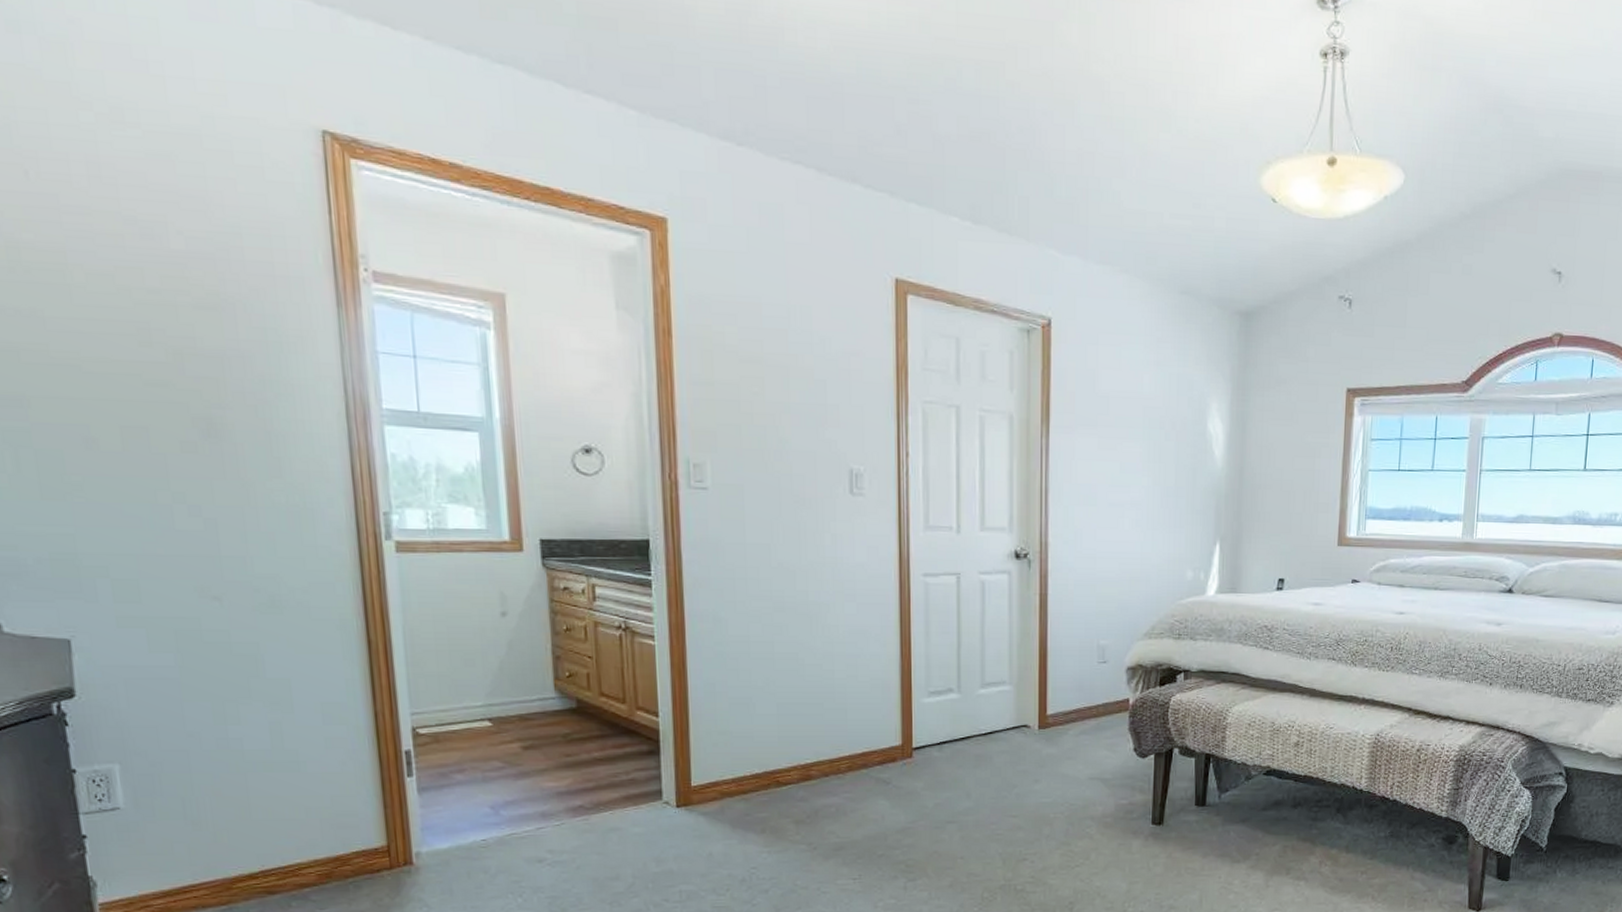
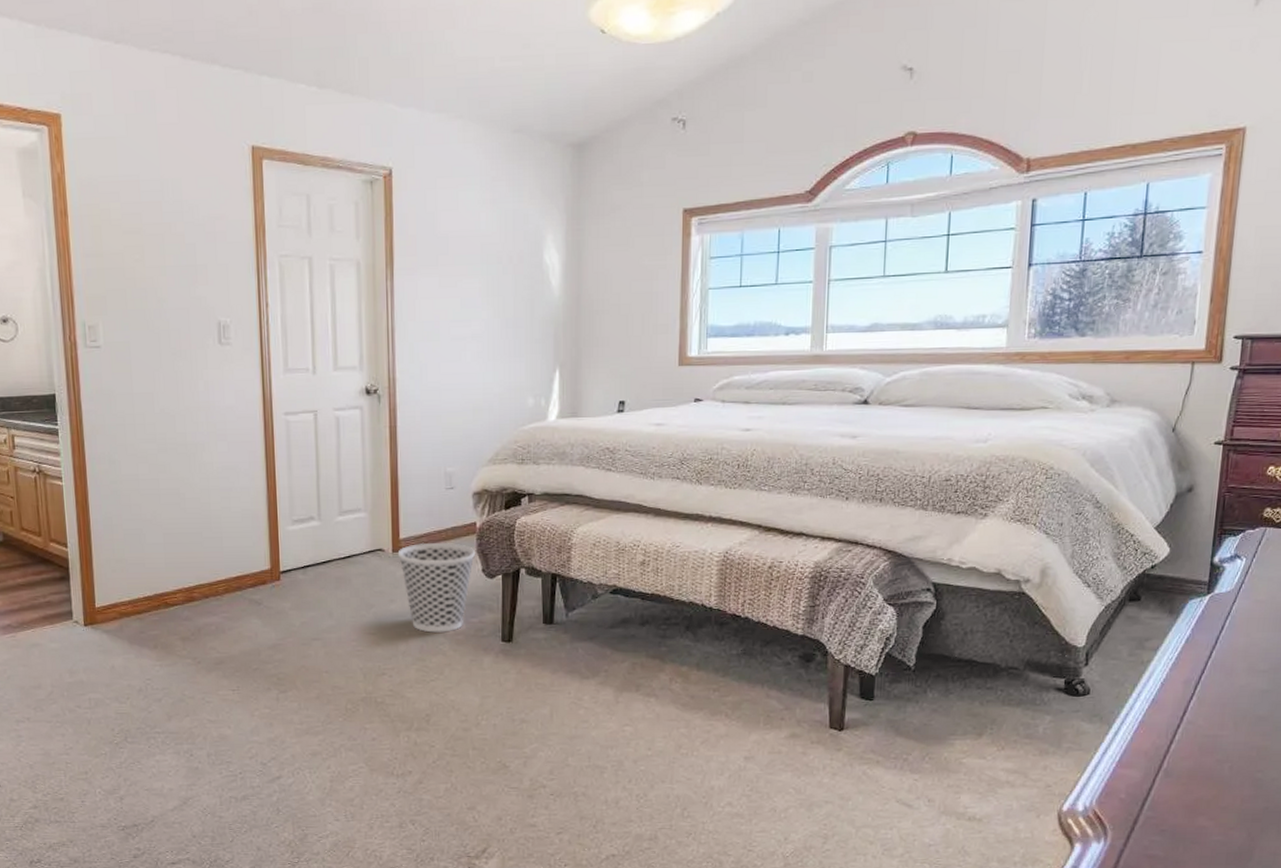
wastebasket: none [1044,720,1128,815] -> present [397,543,476,633]

